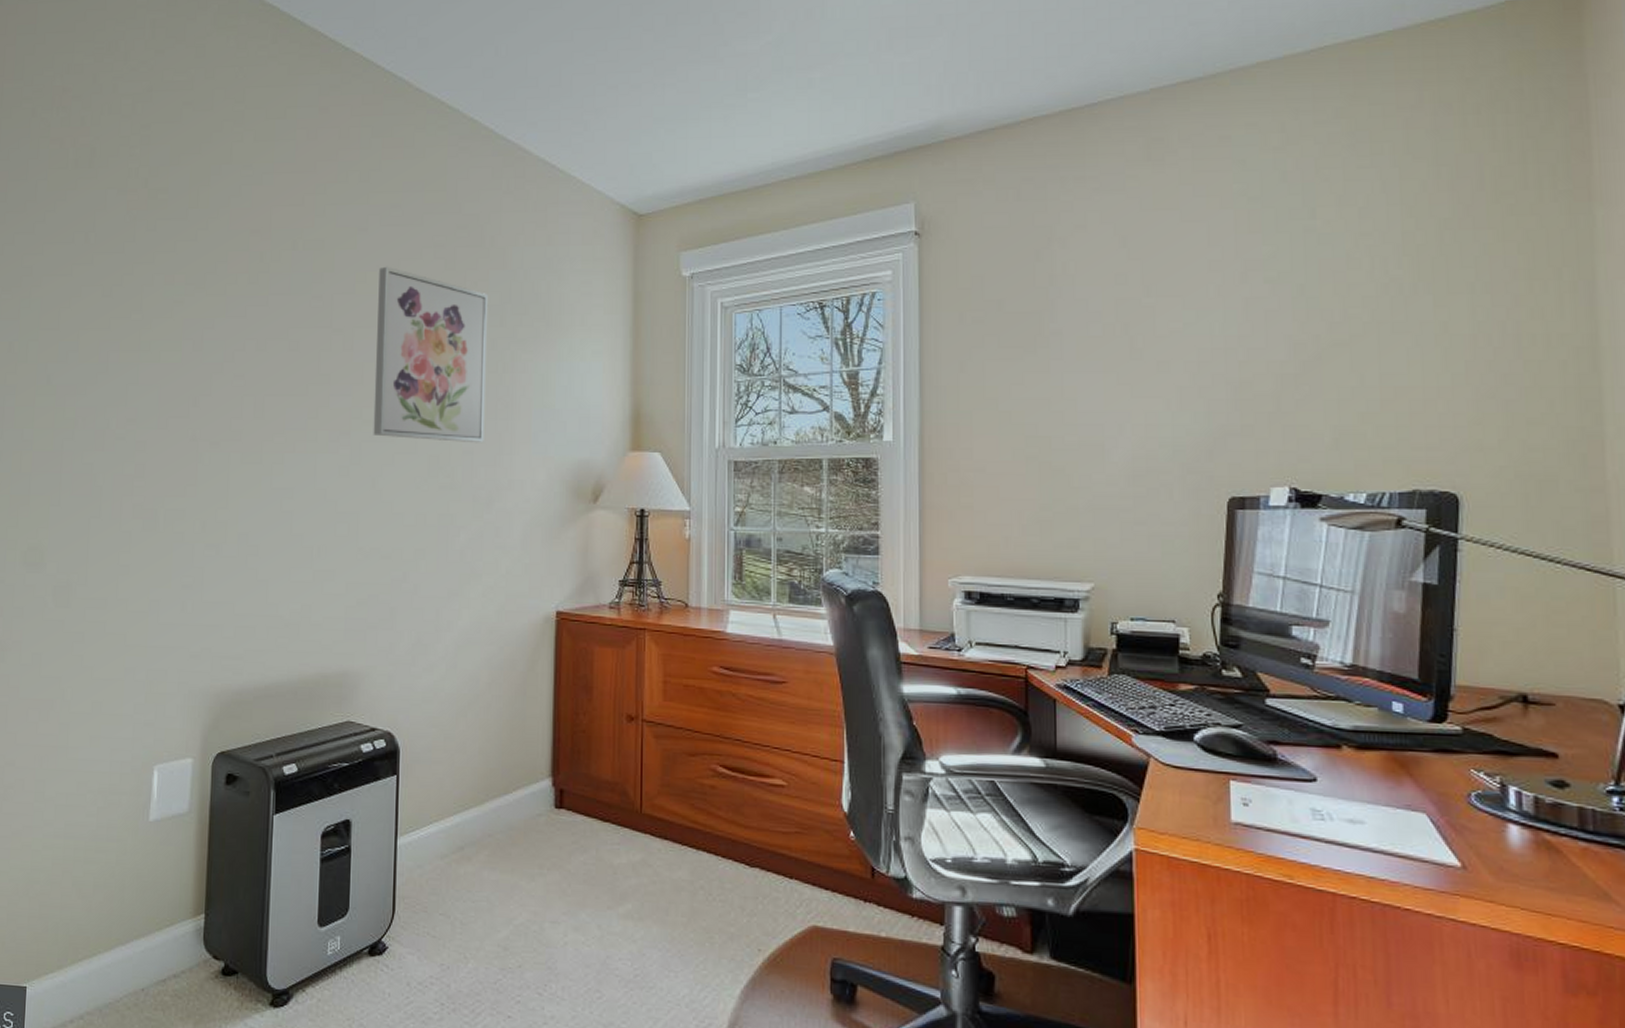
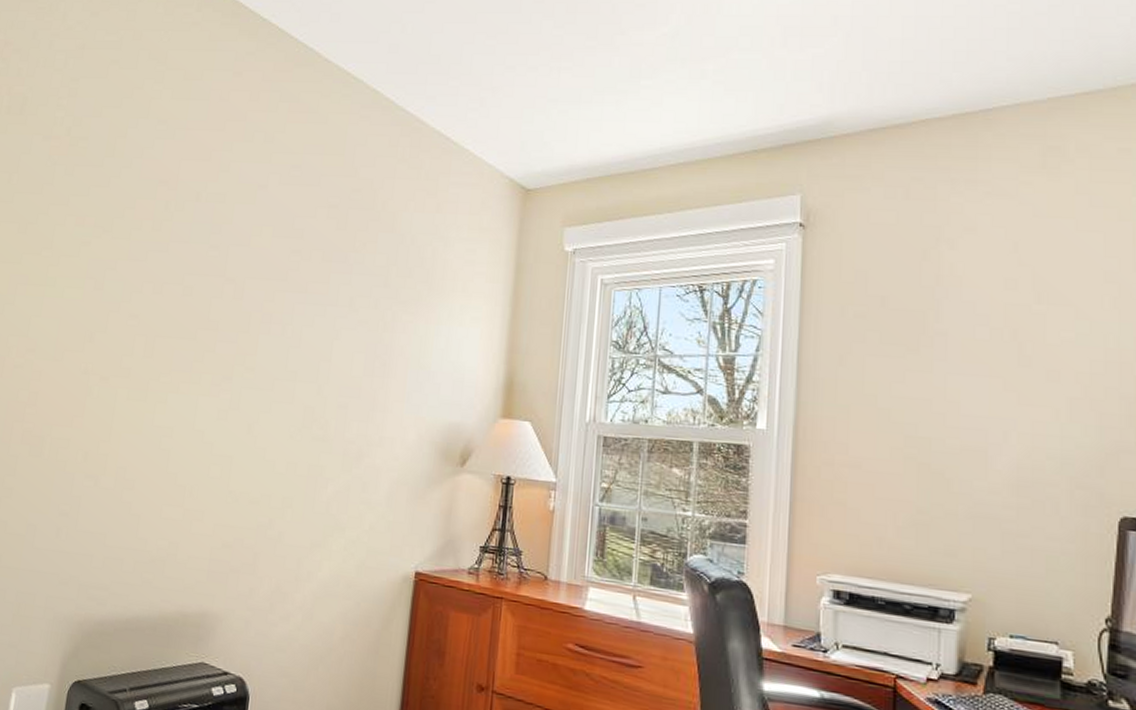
wall art: present [373,266,489,442] -> none [253,222,376,398]

